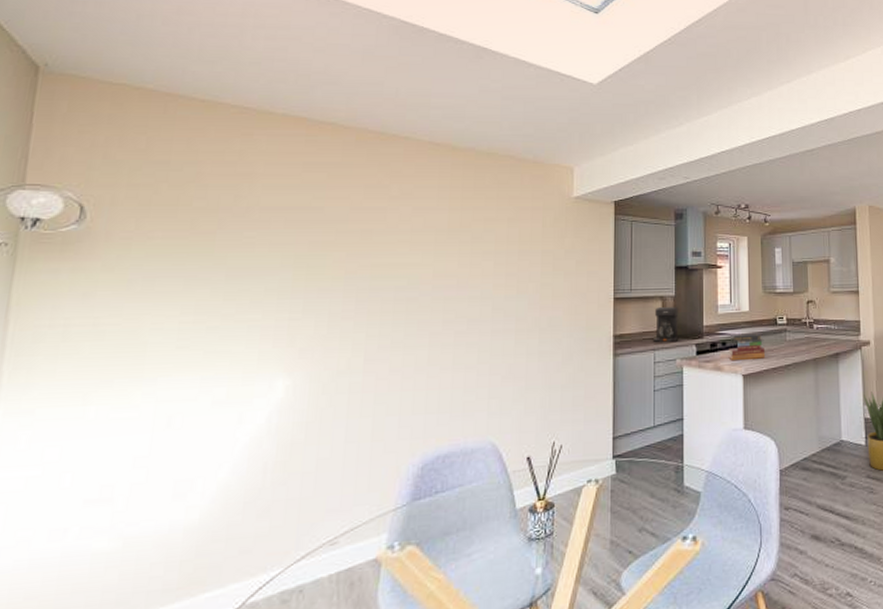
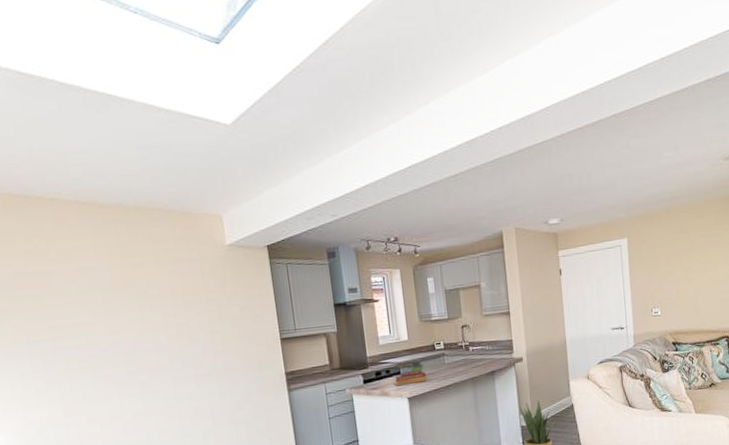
coffee maker: present [652,307,679,343] -> none [321,342,346,376]

